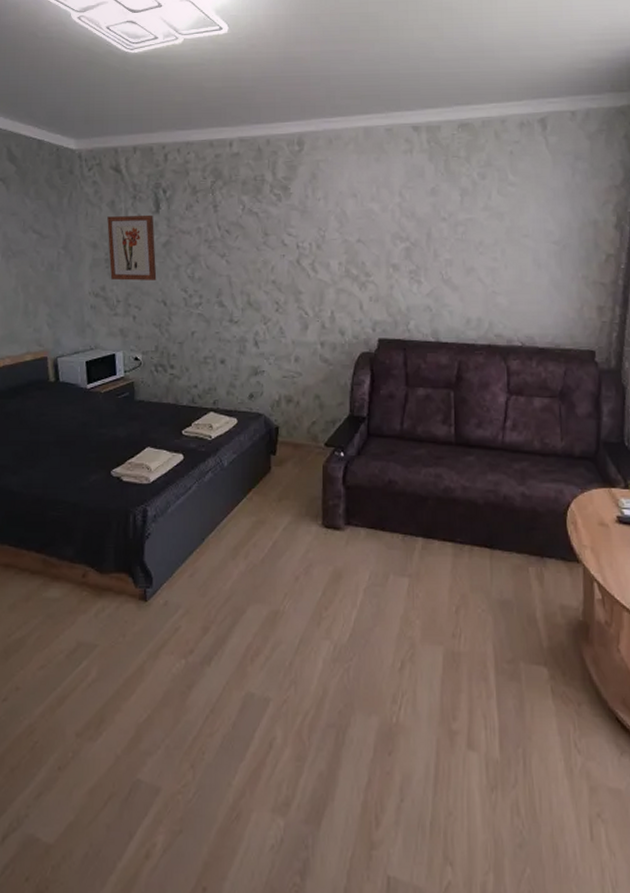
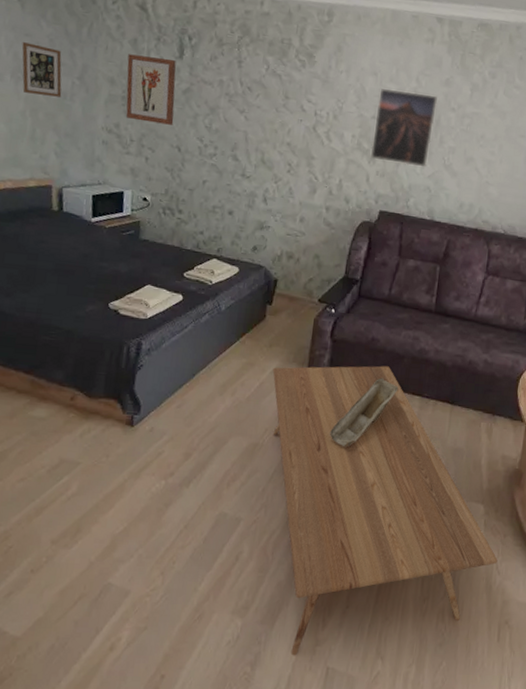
picture frame: none [9,221,49,270] -> present [21,42,62,98]
coffee table: none [285,511,575,863] -> present [272,365,498,656]
decorative bowl: none [355,525,427,609] -> present [329,378,399,448]
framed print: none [360,207,426,286] -> present [371,88,438,167]

